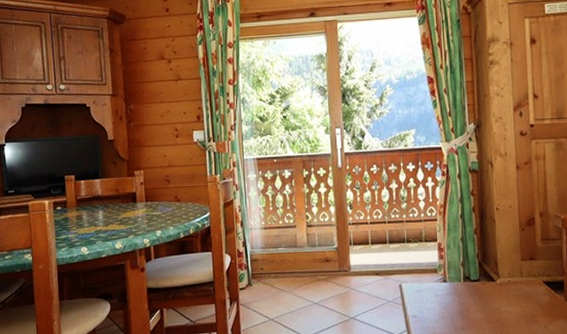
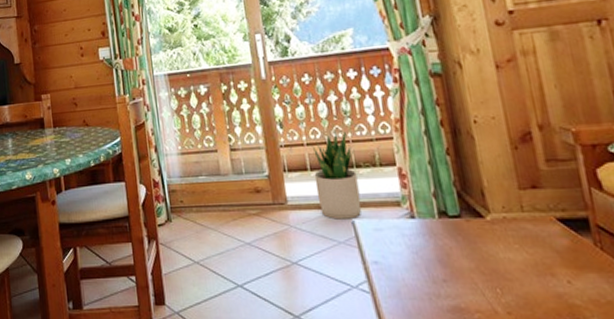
planter: none [374,213,408,283] -> present [311,131,361,220]

